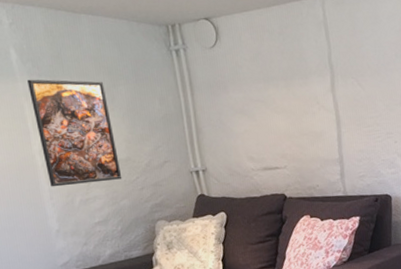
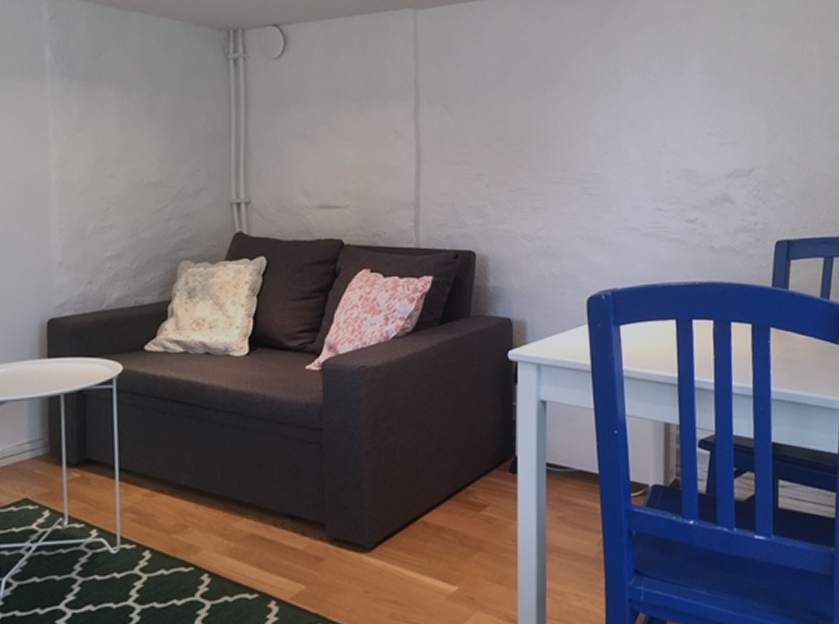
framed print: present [27,79,122,187] -> none [57,81,148,209]

